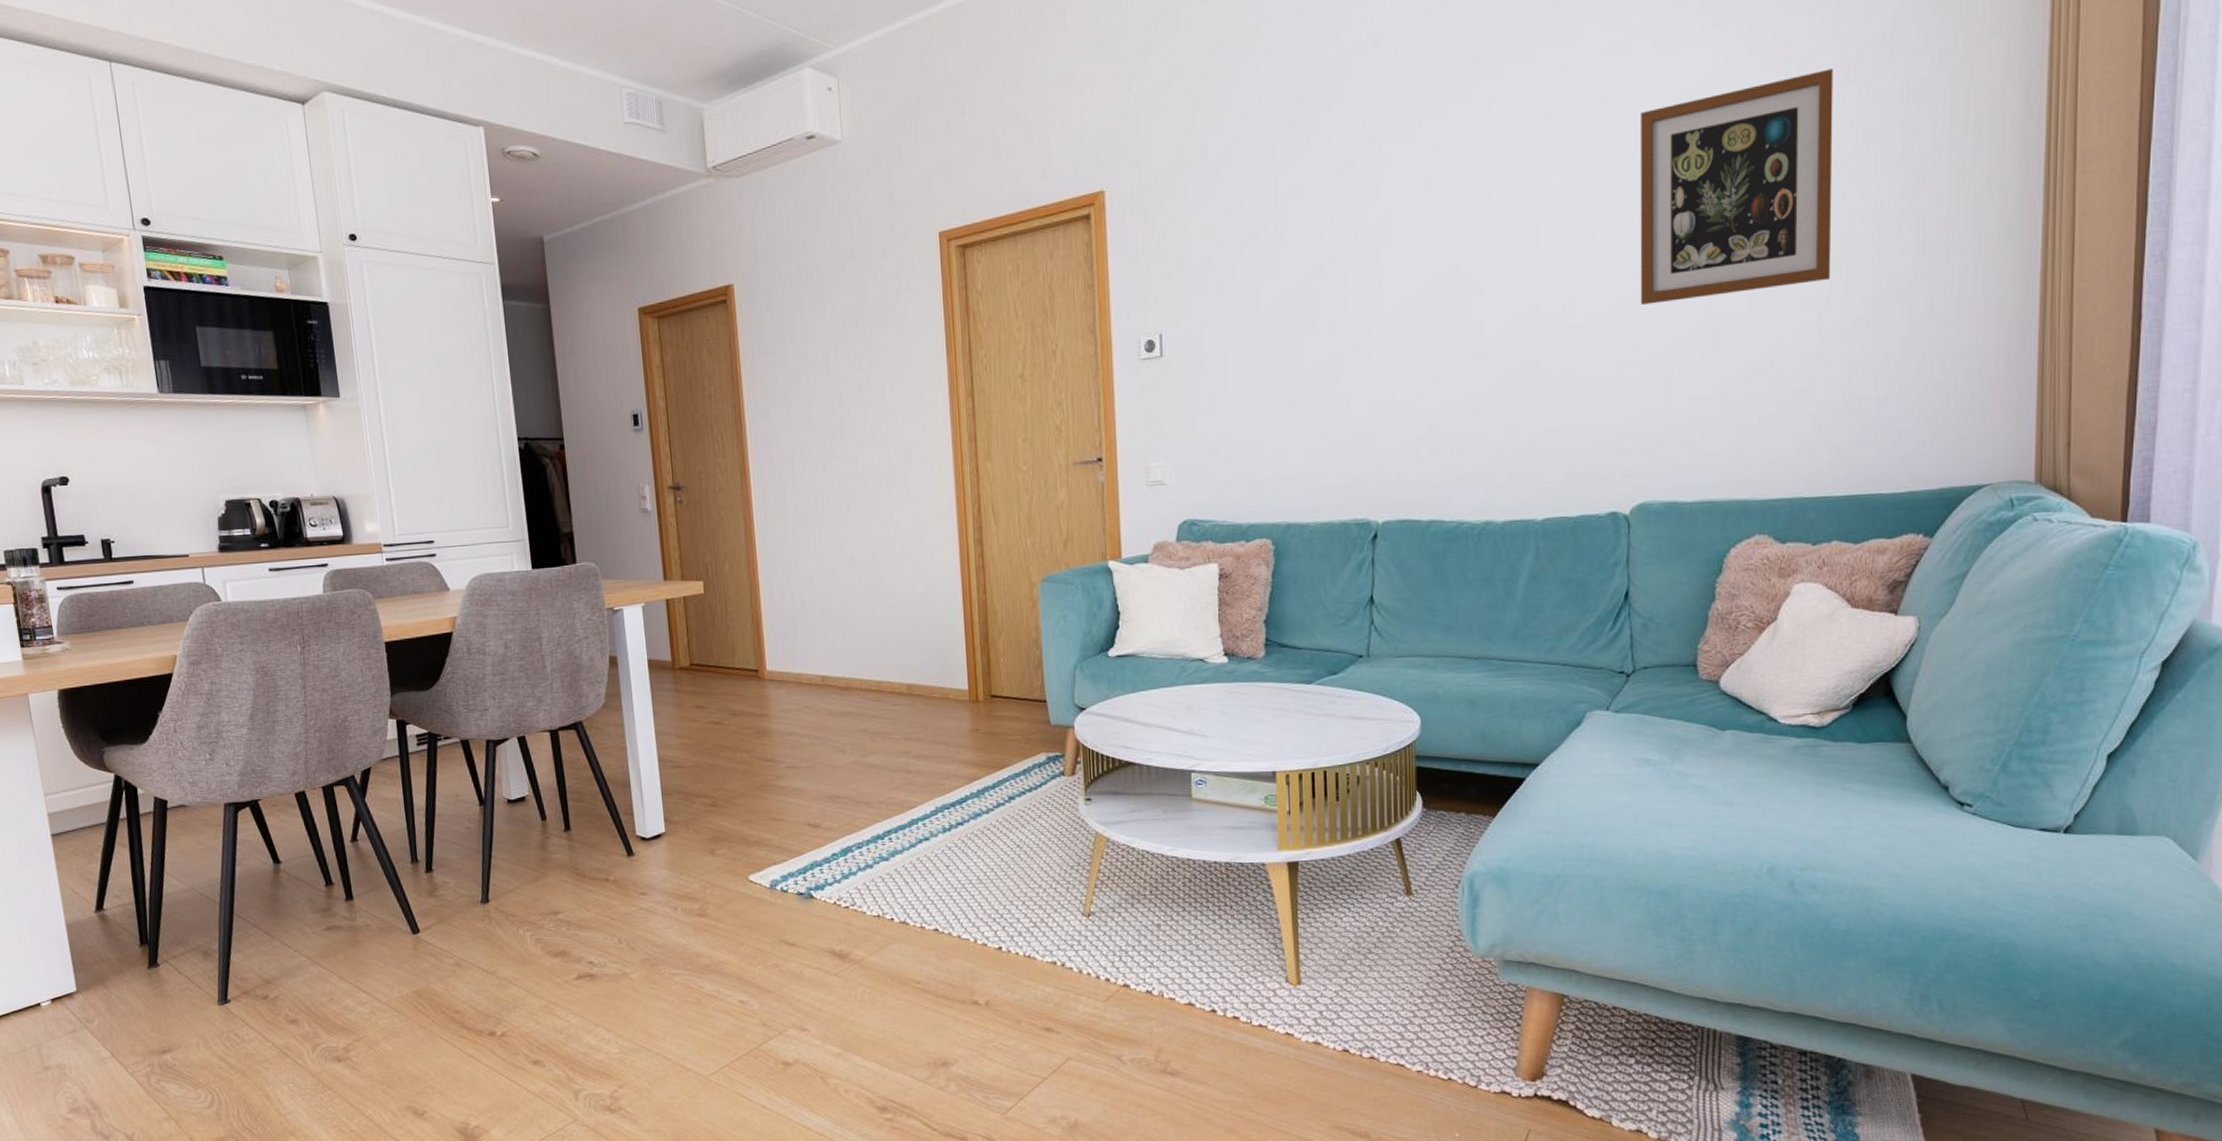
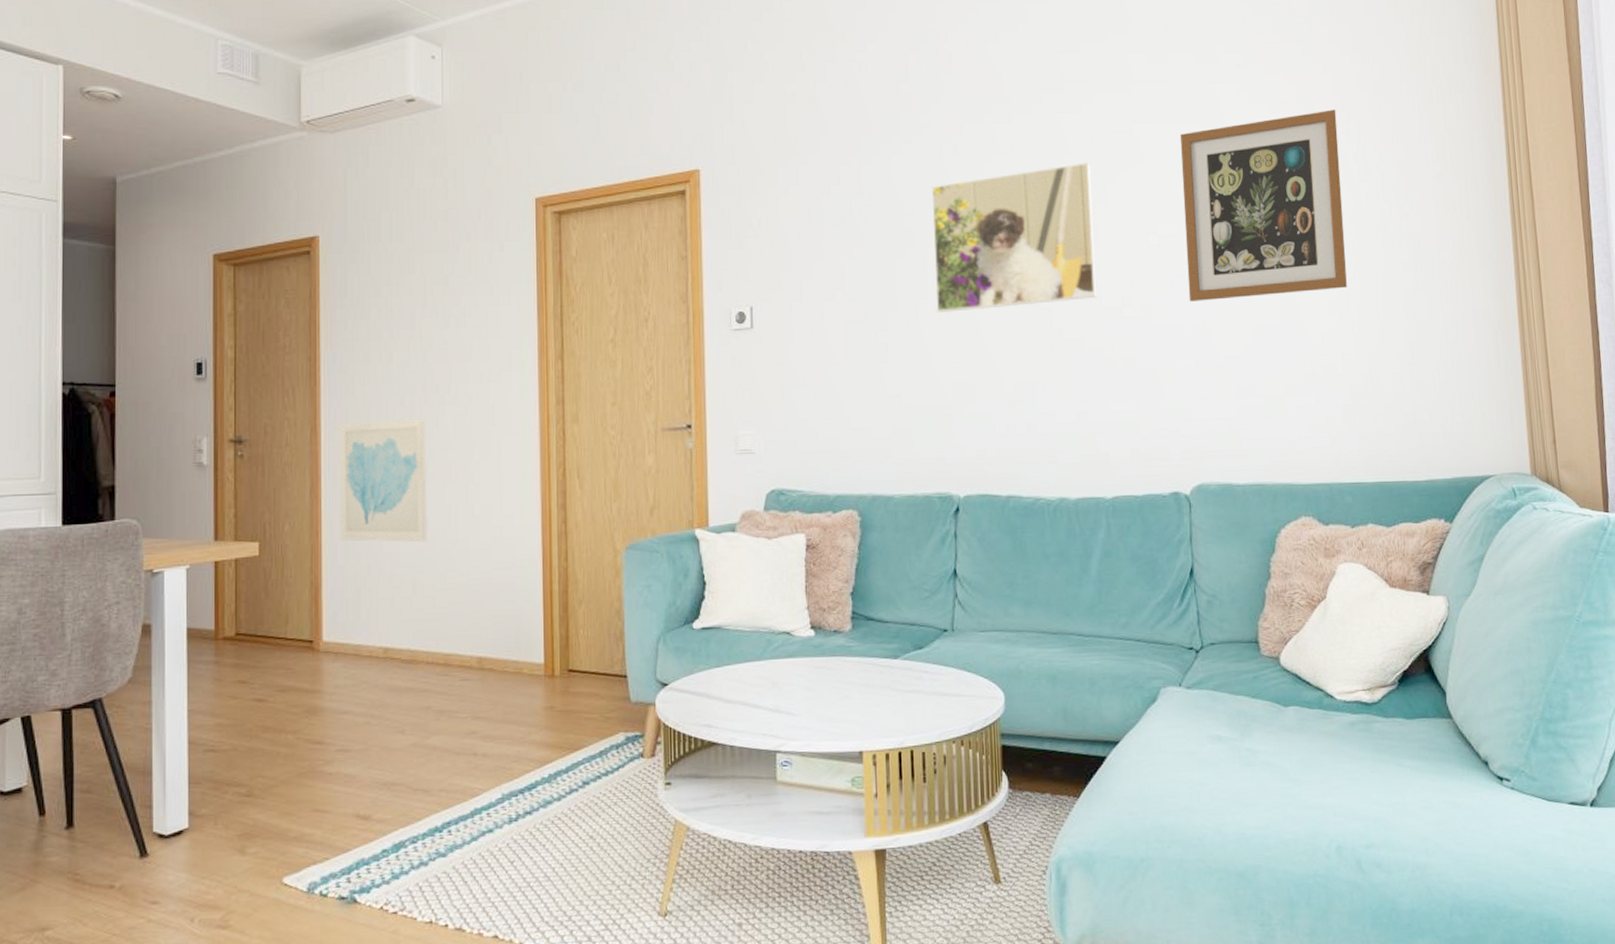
wall art: none [765,460,855,579] -> present [338,418,428,543]
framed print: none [1352,153,1535,331] -> present [931,163,1098,313]

